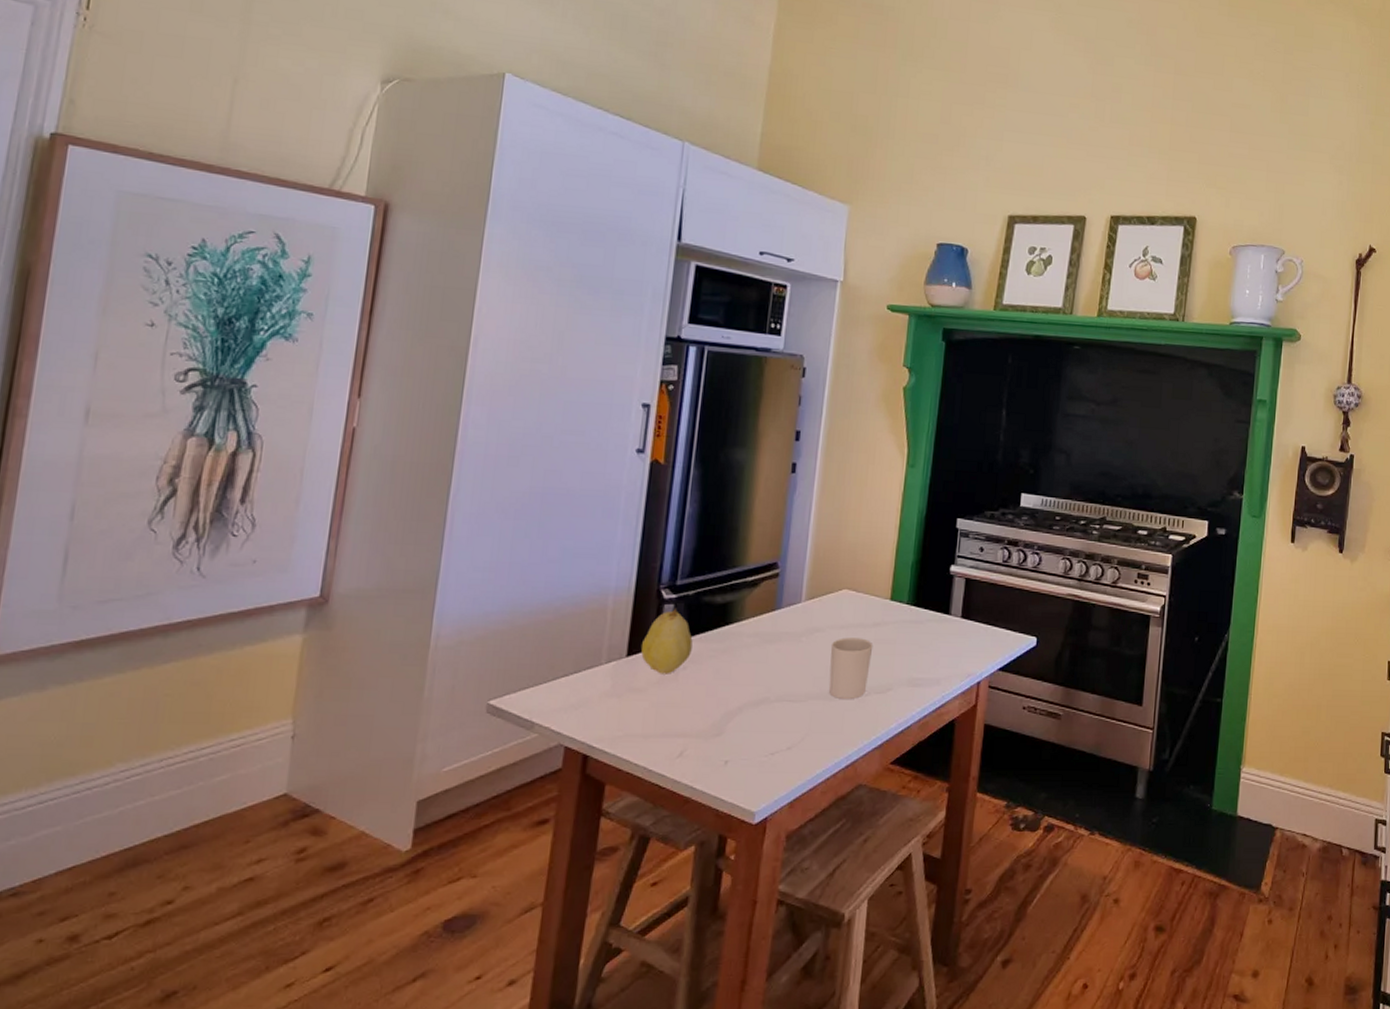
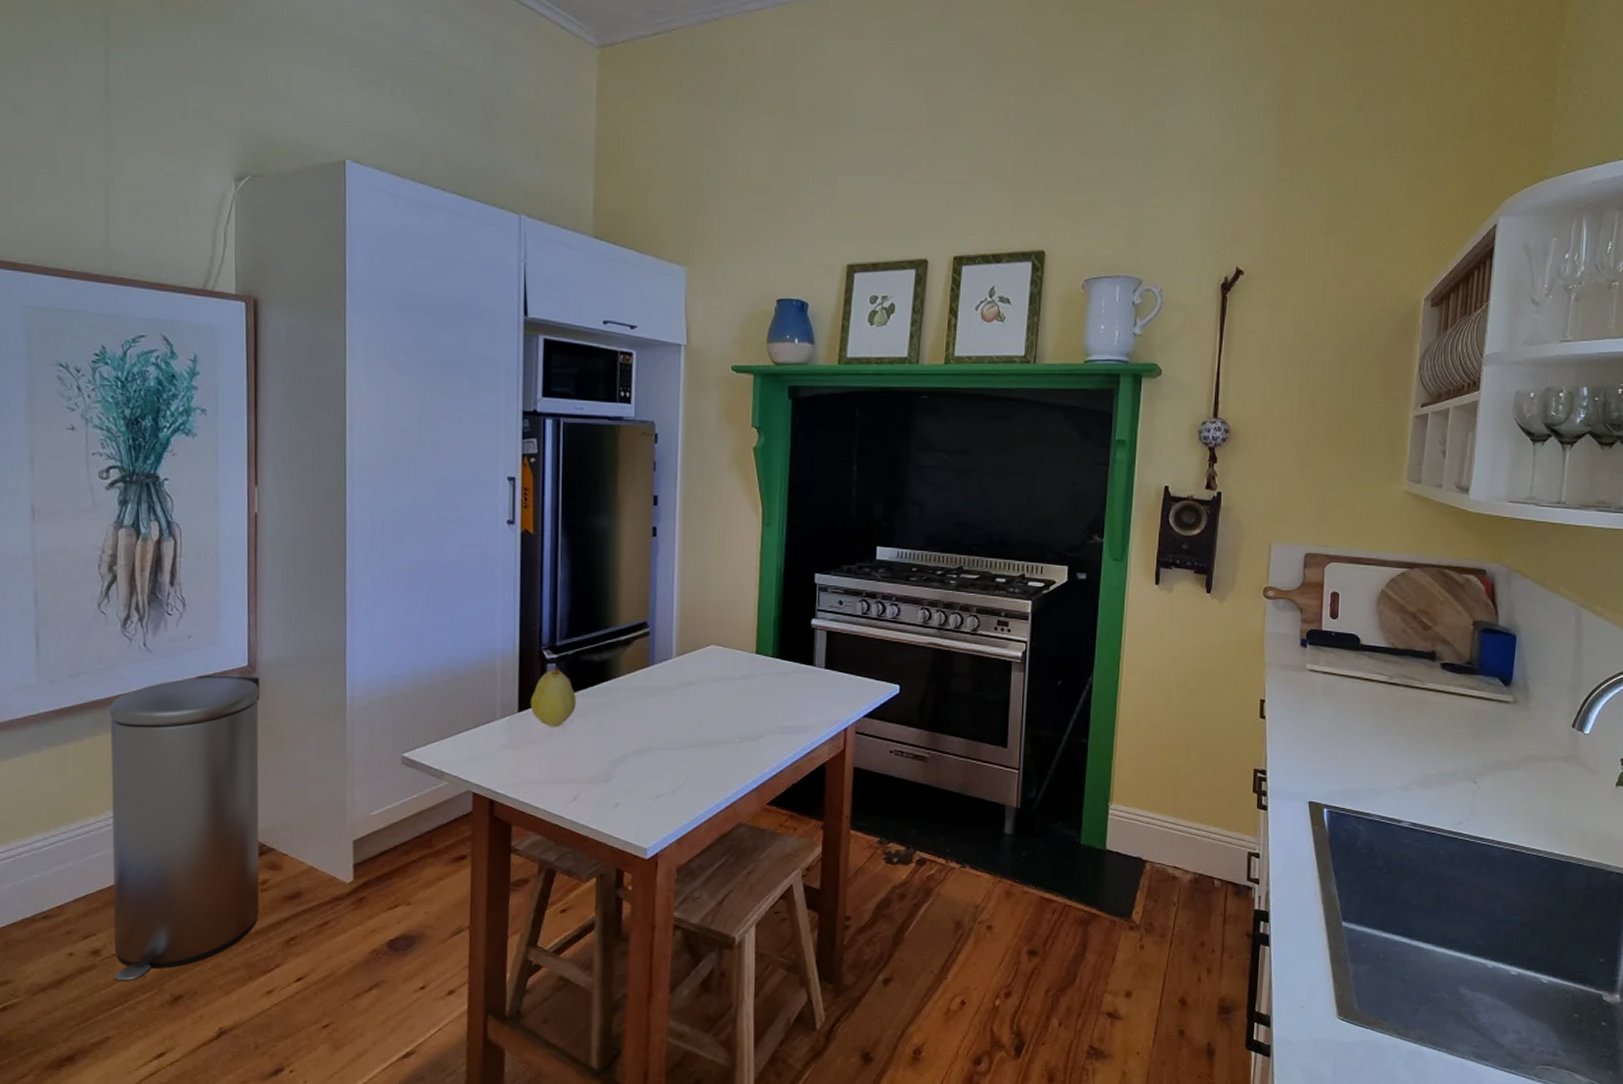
pedal bin: none [91,605,332,975] -> present [110,675,260,982]
mug: present [828,637,874,700] -> none [703,690,743,747]

